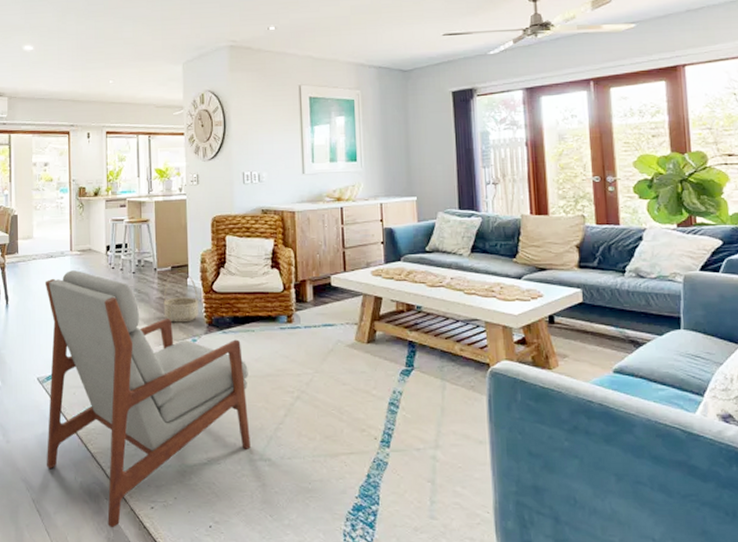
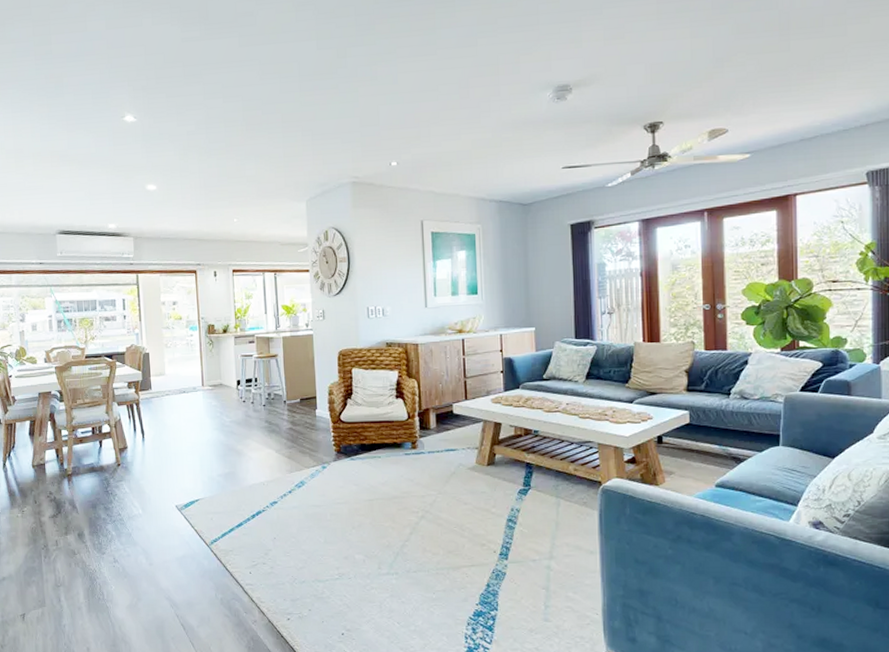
armchair: present [44,270,251,528] -> none [178,404,379,638]
basket: present [163,273,199,323] -> none [293,404,328,451]

